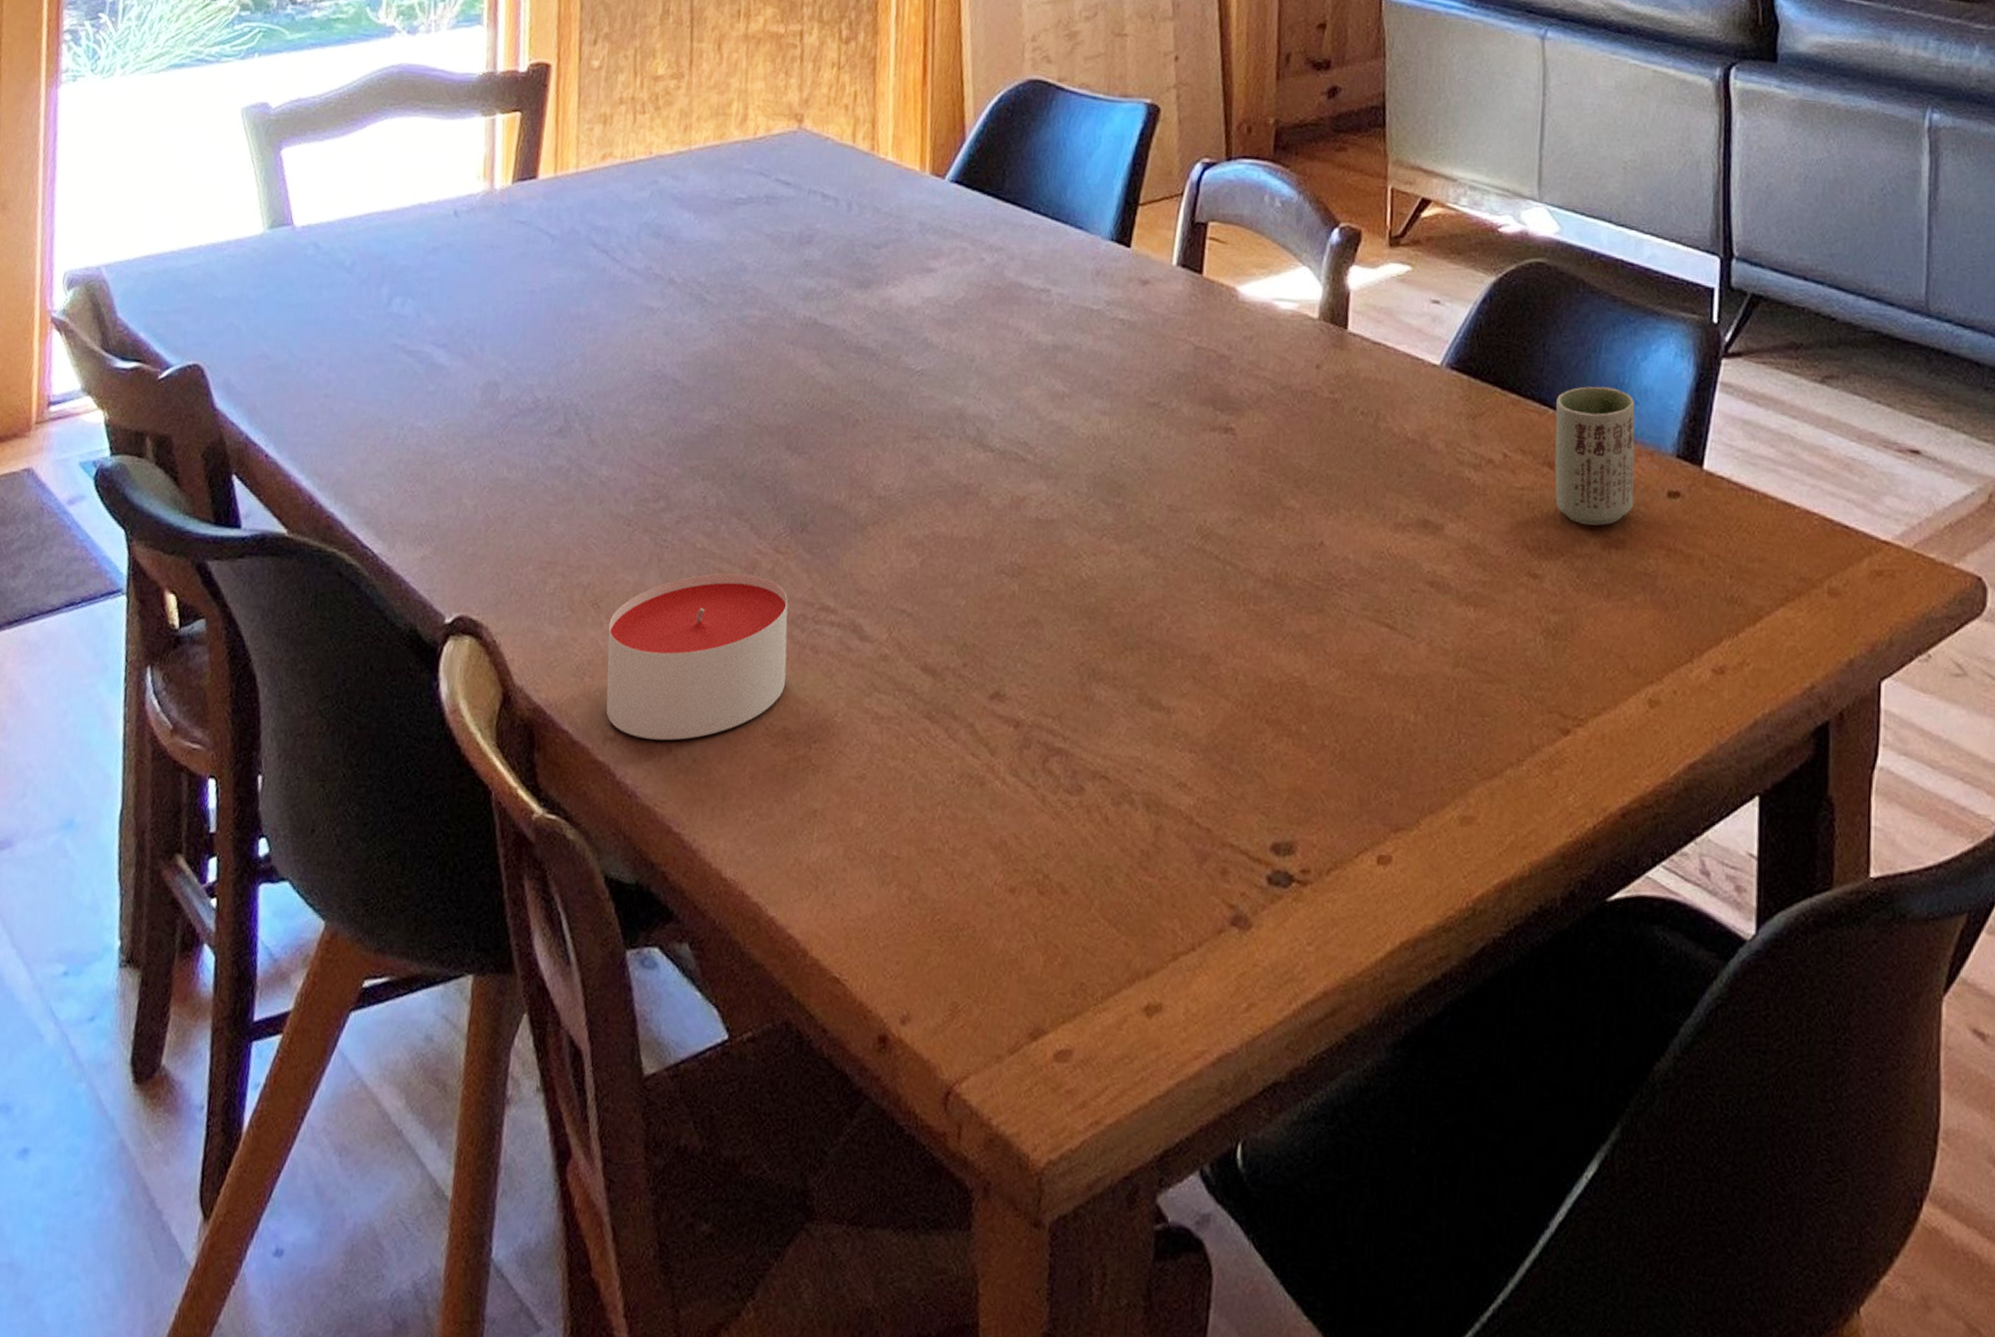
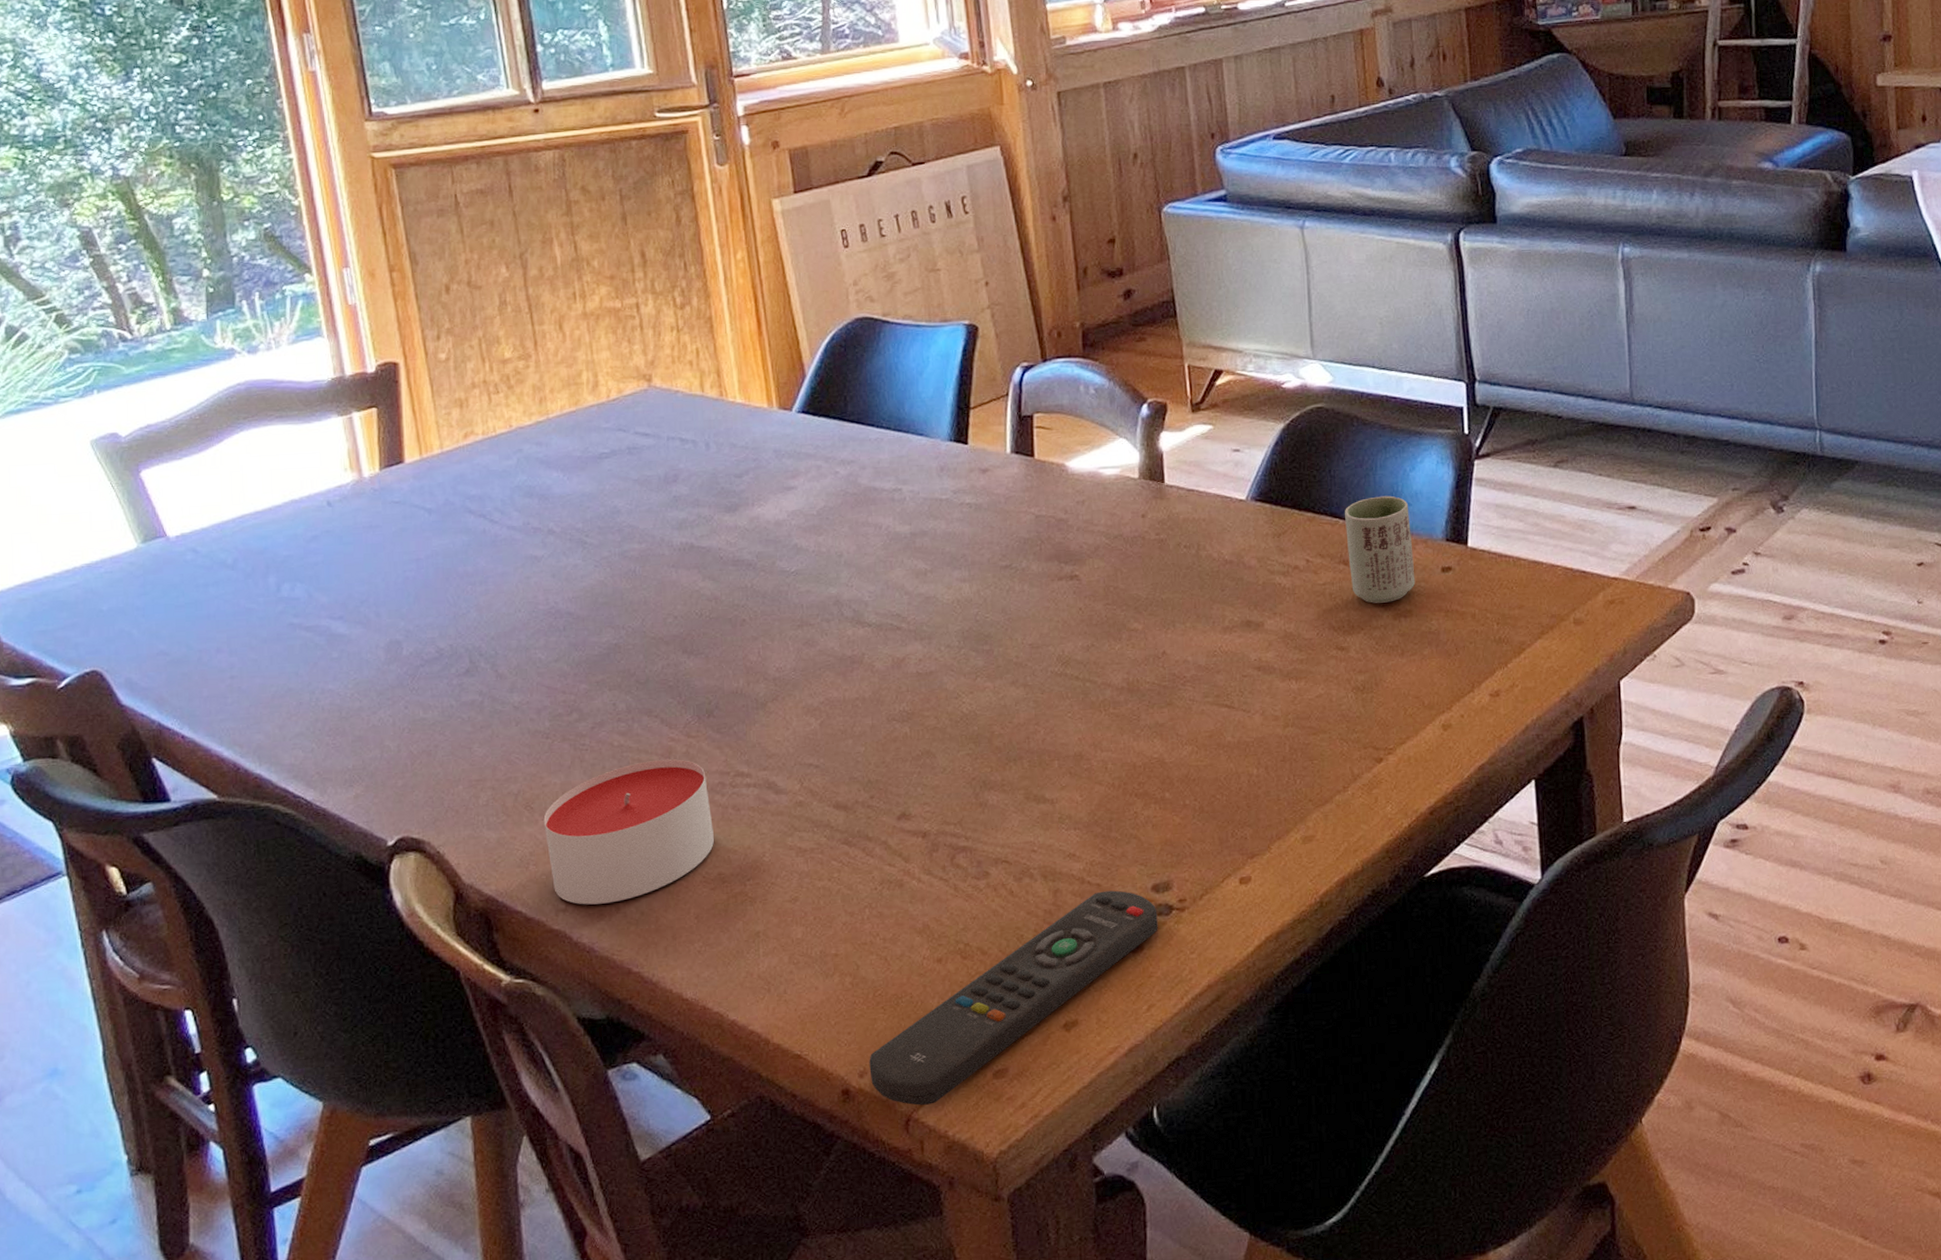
remote control: none [913,839,1274,1079] -> present [869,890,1158,1106]

